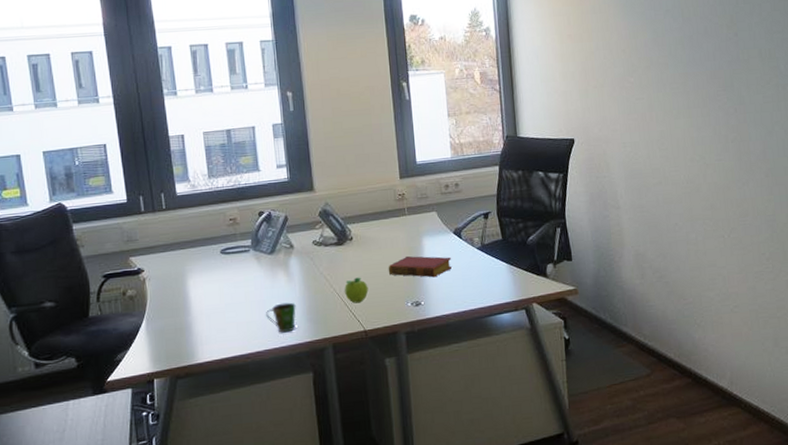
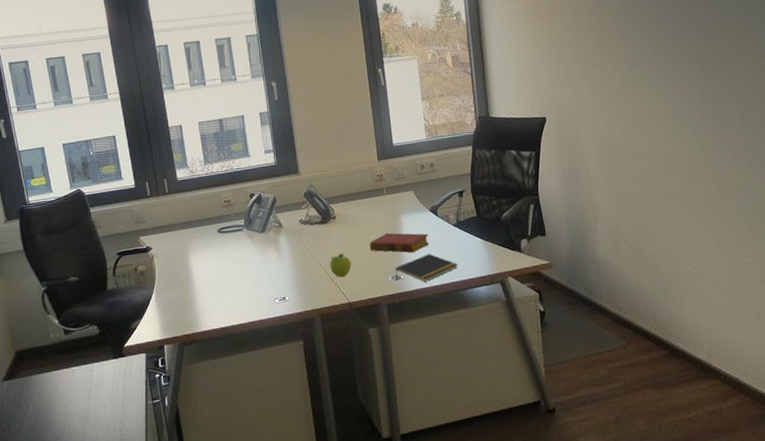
cup: present [266,302,296,333] -> none [259,276,286,305]
notepad: none [415,278,482,309] -> present [395,254,458,282]

